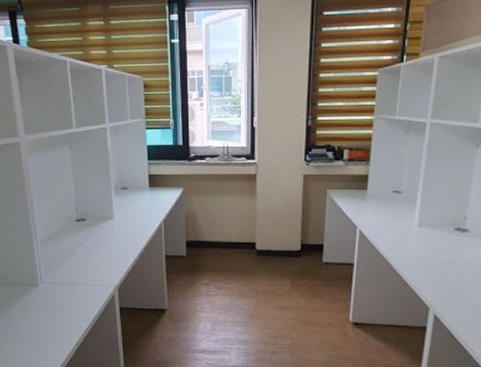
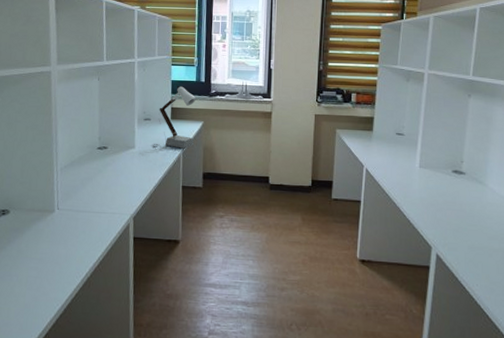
desk lamp: none [131,149,175,217] -> present [152,84,197,149]

